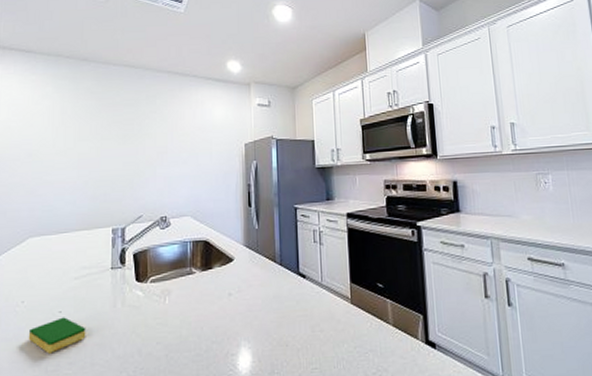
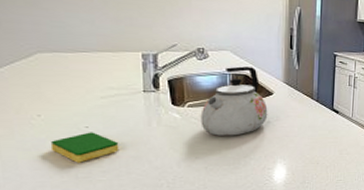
kettle: none [162,231,229,315] -> present [200,66,268,136]

